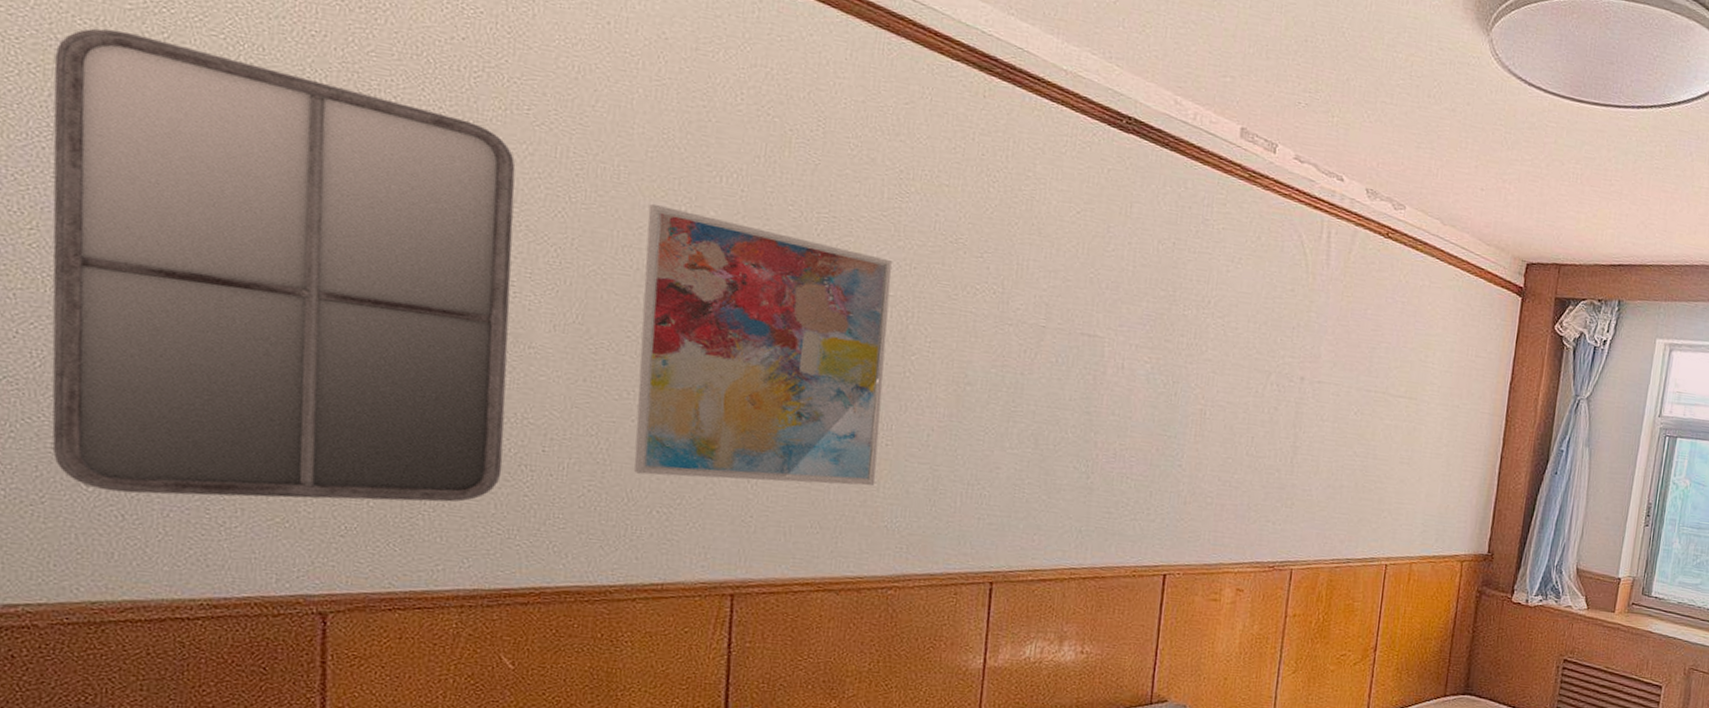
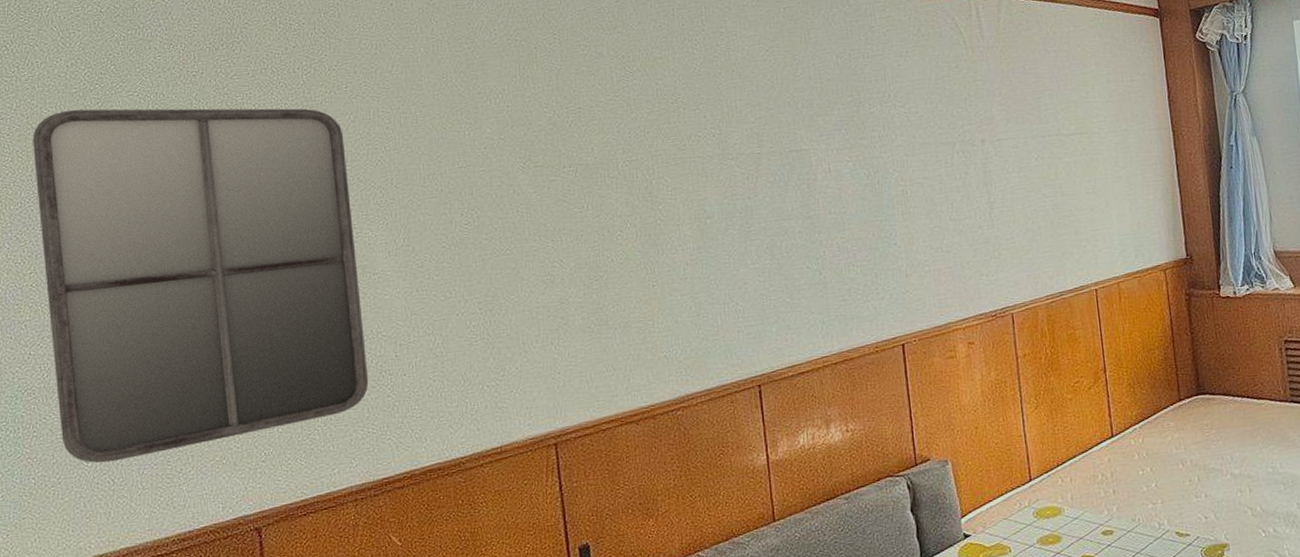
wall art: present [634,203,892,486] -> none [442,131,650,358]

